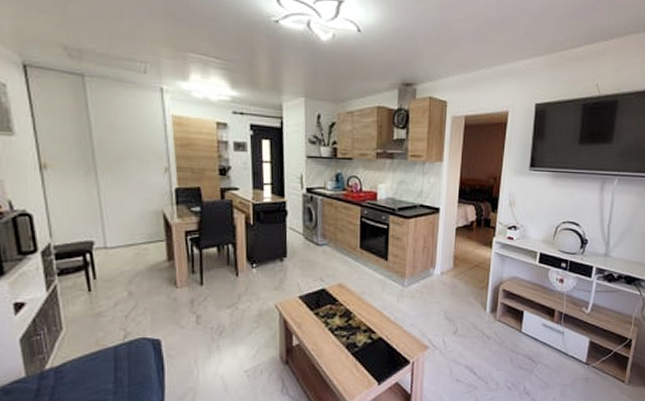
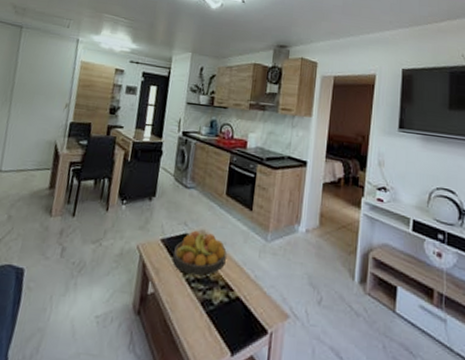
fruit bowl: none [312,284,366,325] -> present [172,230,227,277]

